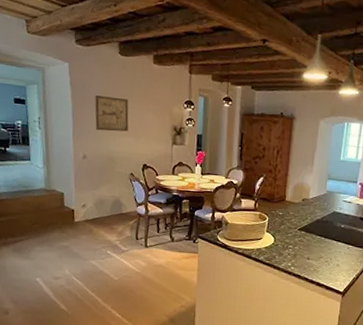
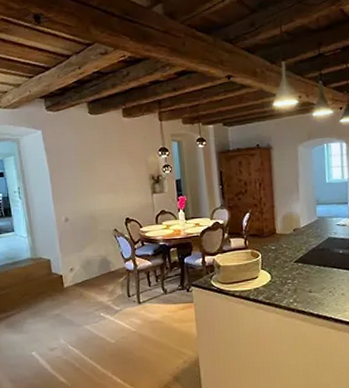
wall art: present [95,95,129,132] -> none [70,155,107,192]

